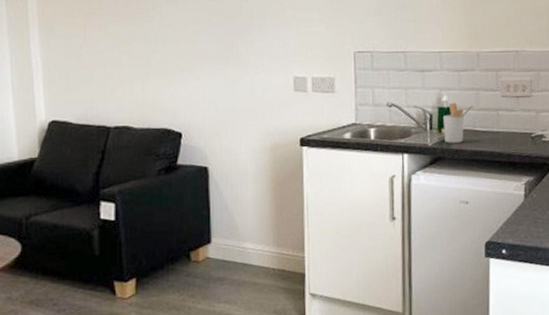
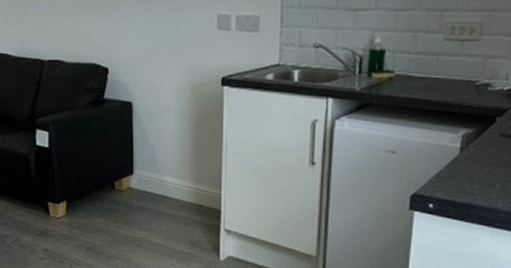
utensil holder: present [442,102,473,143] -> none [374,45,410,89]

